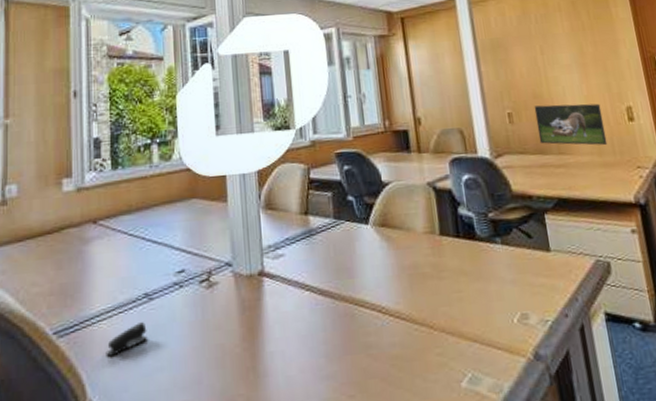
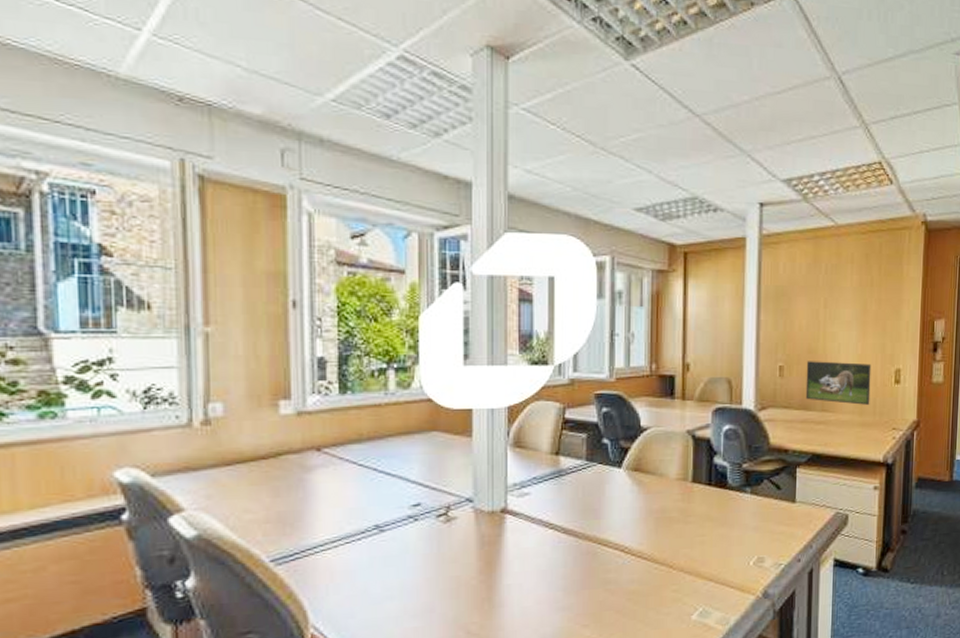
stapler: present [106,322,147,357] -> none [330,553,377,585]

